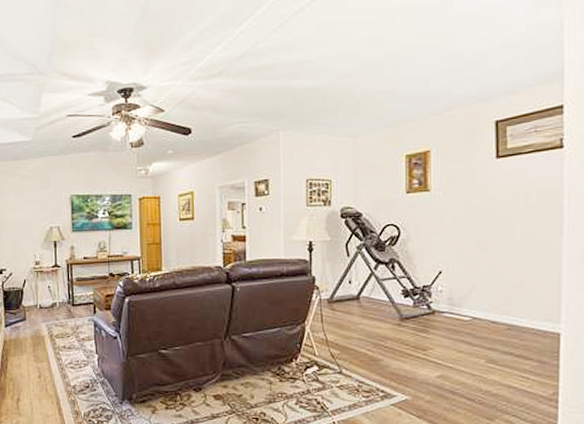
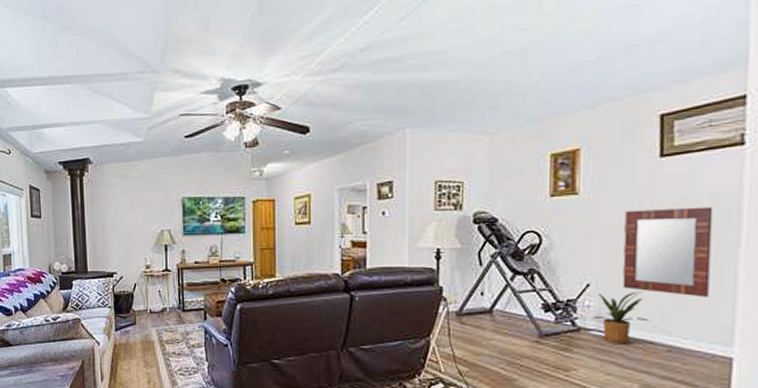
house plant: none [437,277,492,325] -> present [584,291,649,345]
home mirror: none [469,201,540,281] -> present [622,206,713,298]

